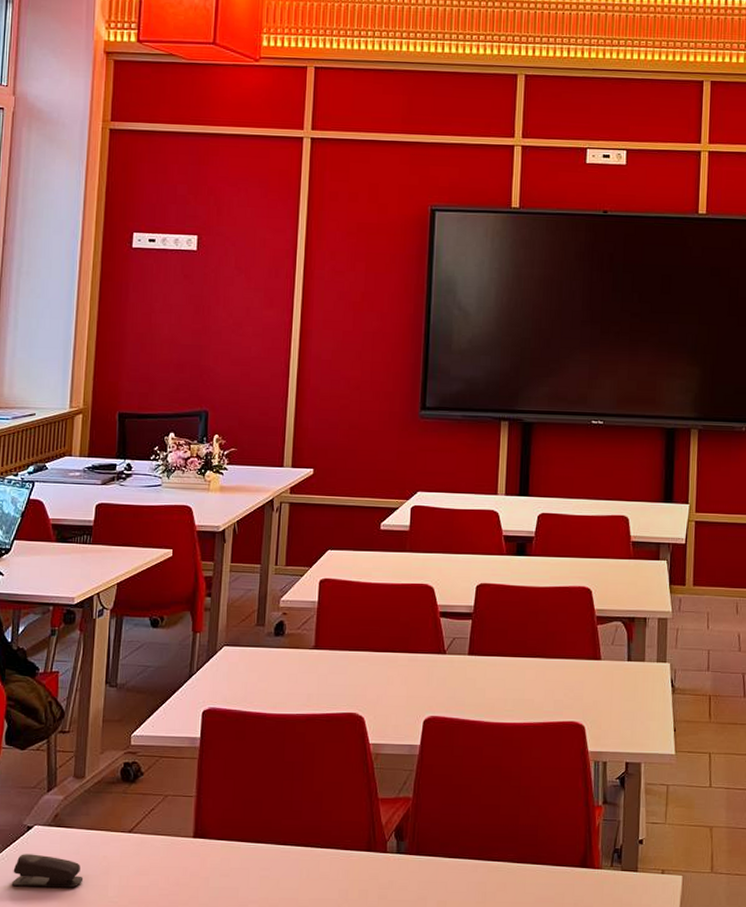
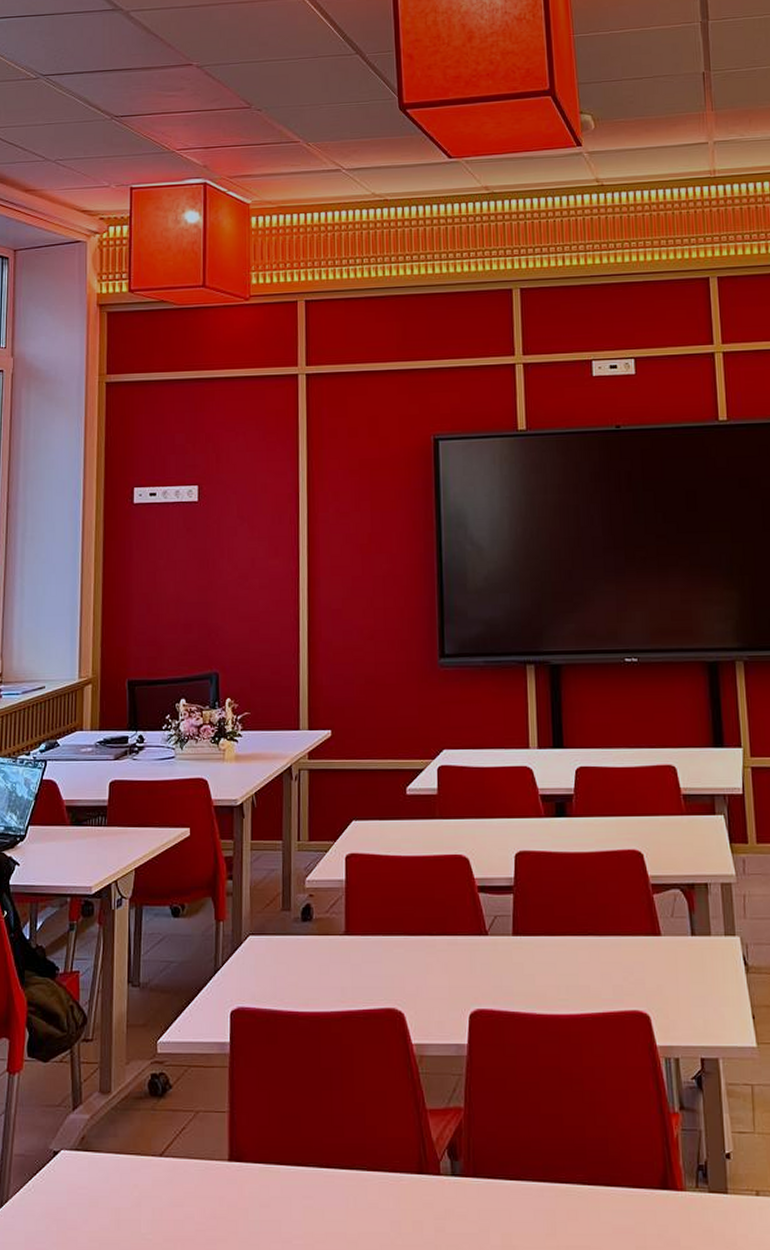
stapler: present [11,854,84,888] -> none [39,1184,115,1223]

